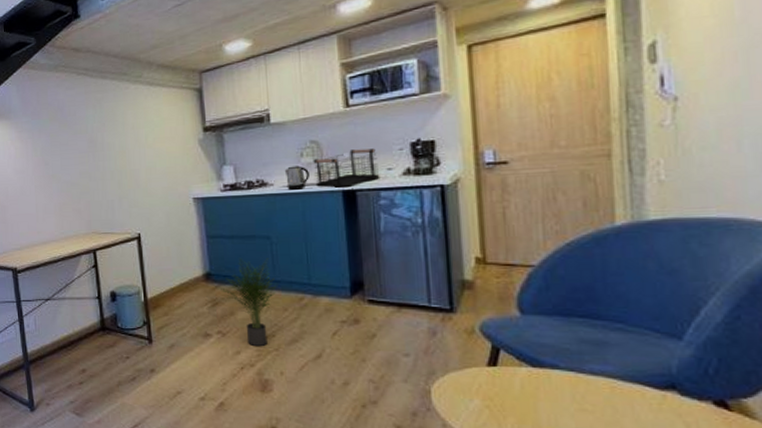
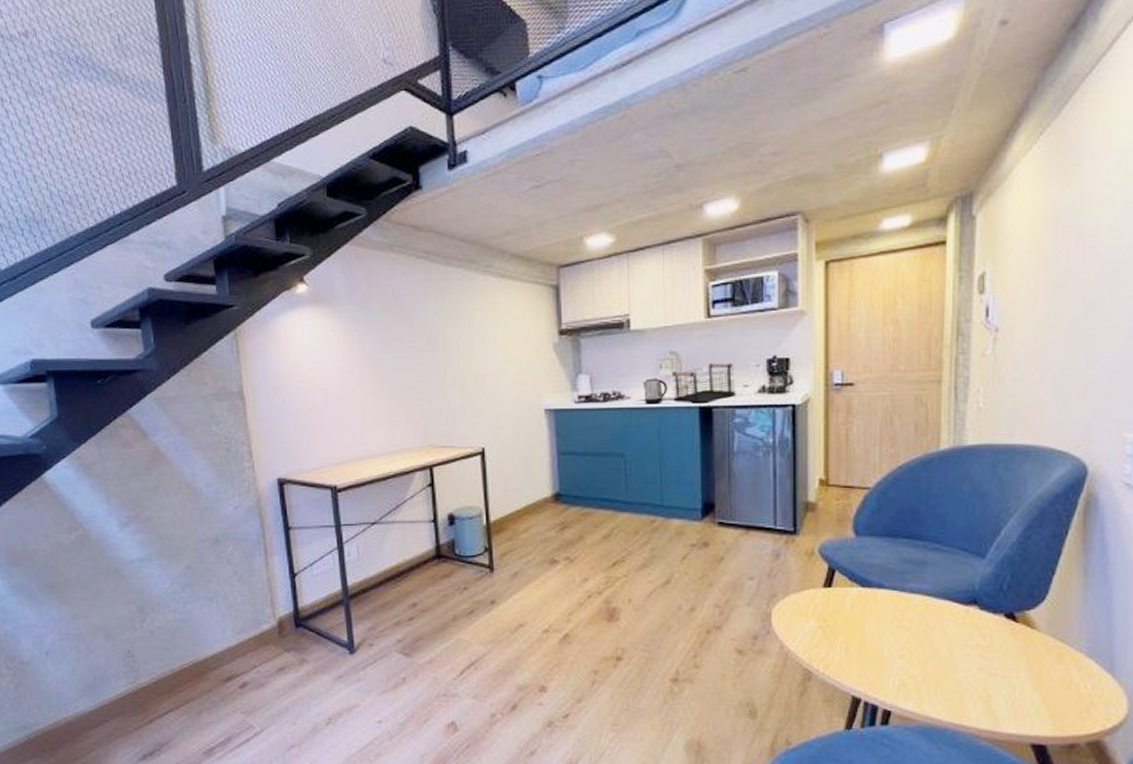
potted plant: present [218,258,278,347] -> none [567,477,630,573]

